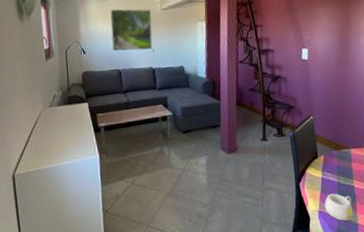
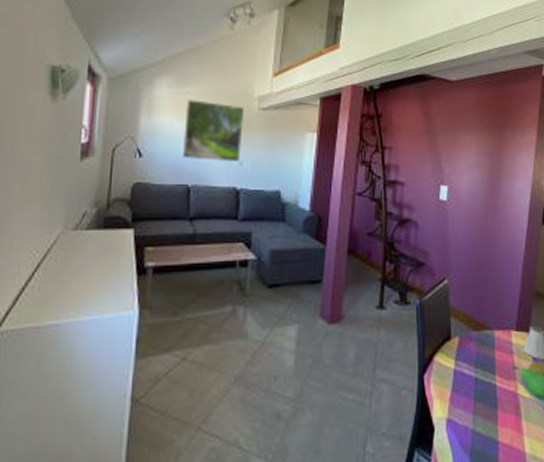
mug: present [324,193,354,221] -> none [455,393,493,436]

